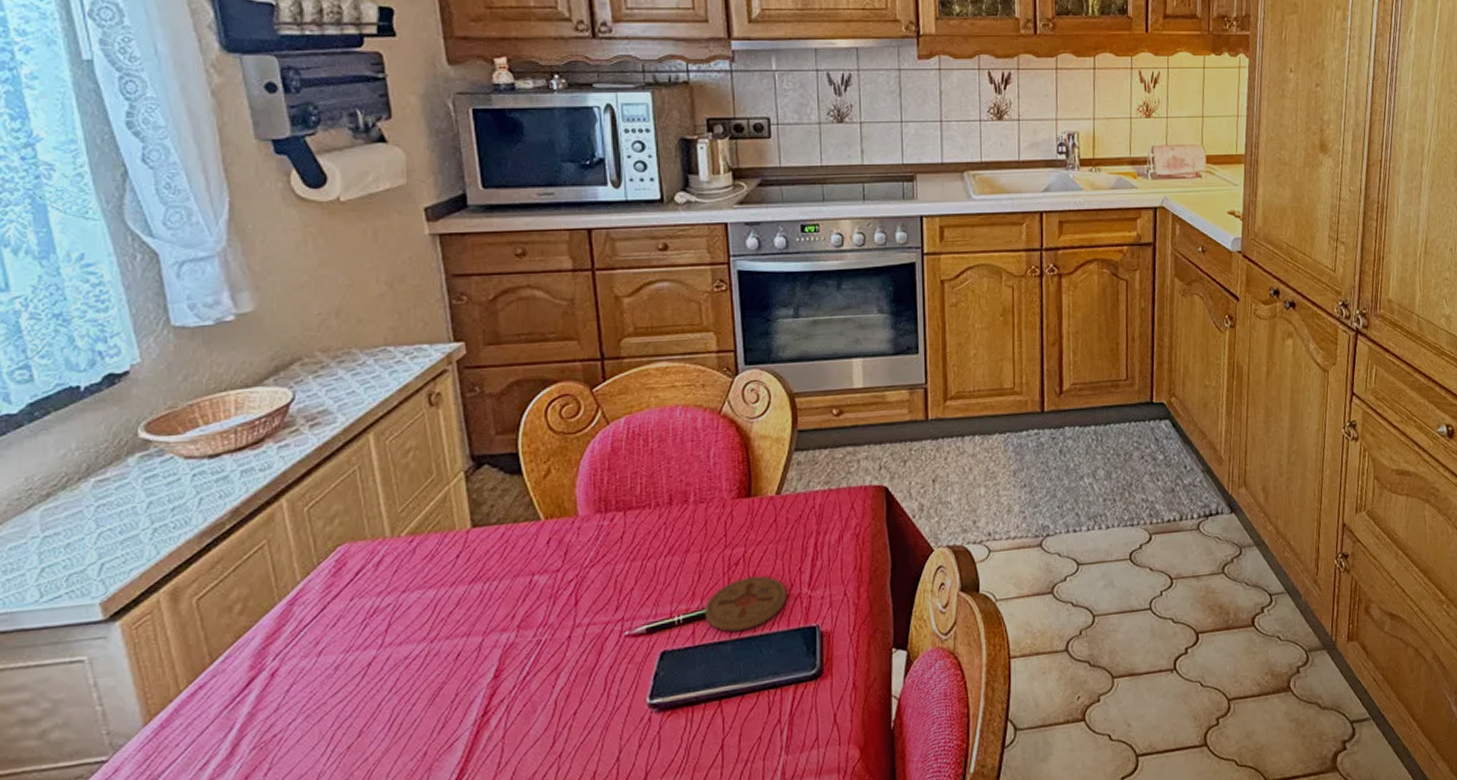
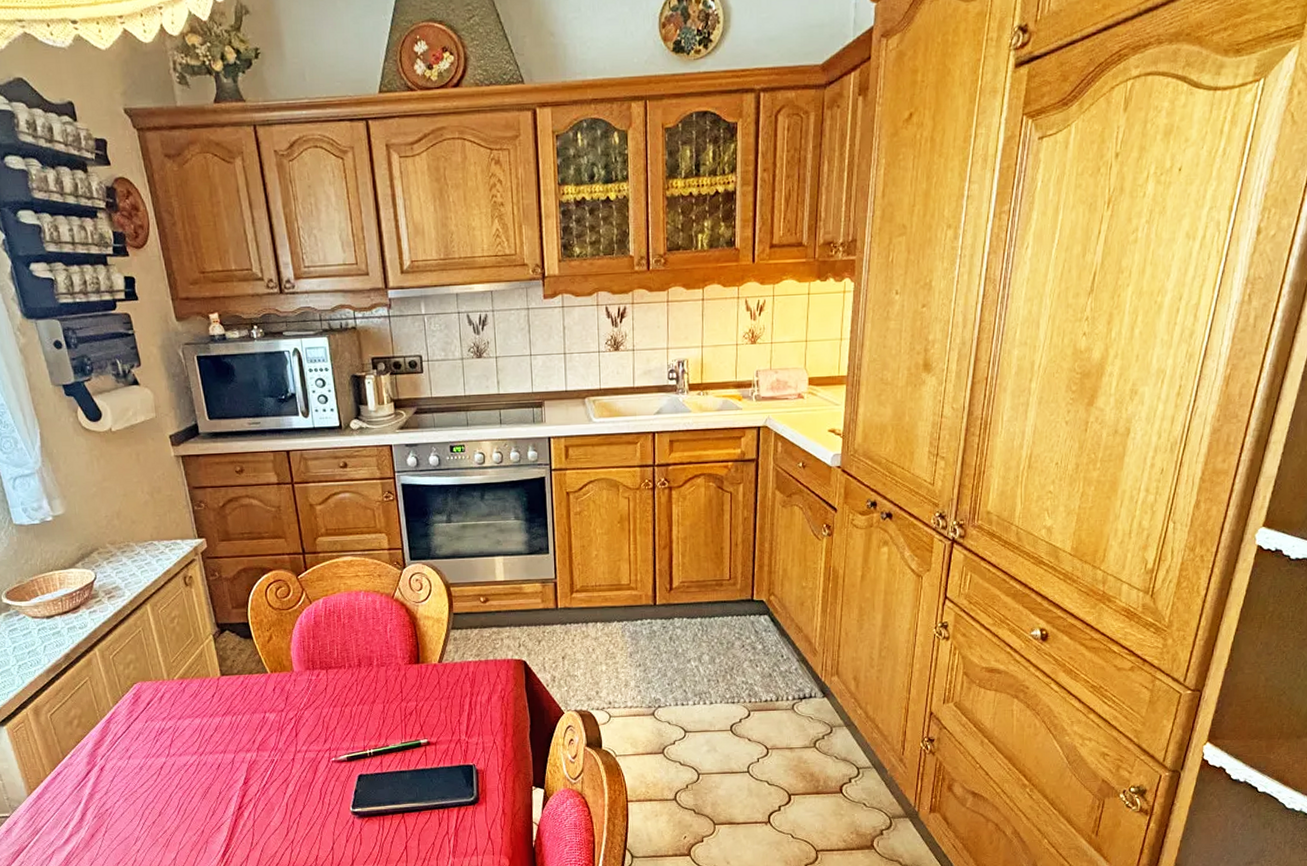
coaster: present [704,575,786,631] -> none [388,724,449,764]

